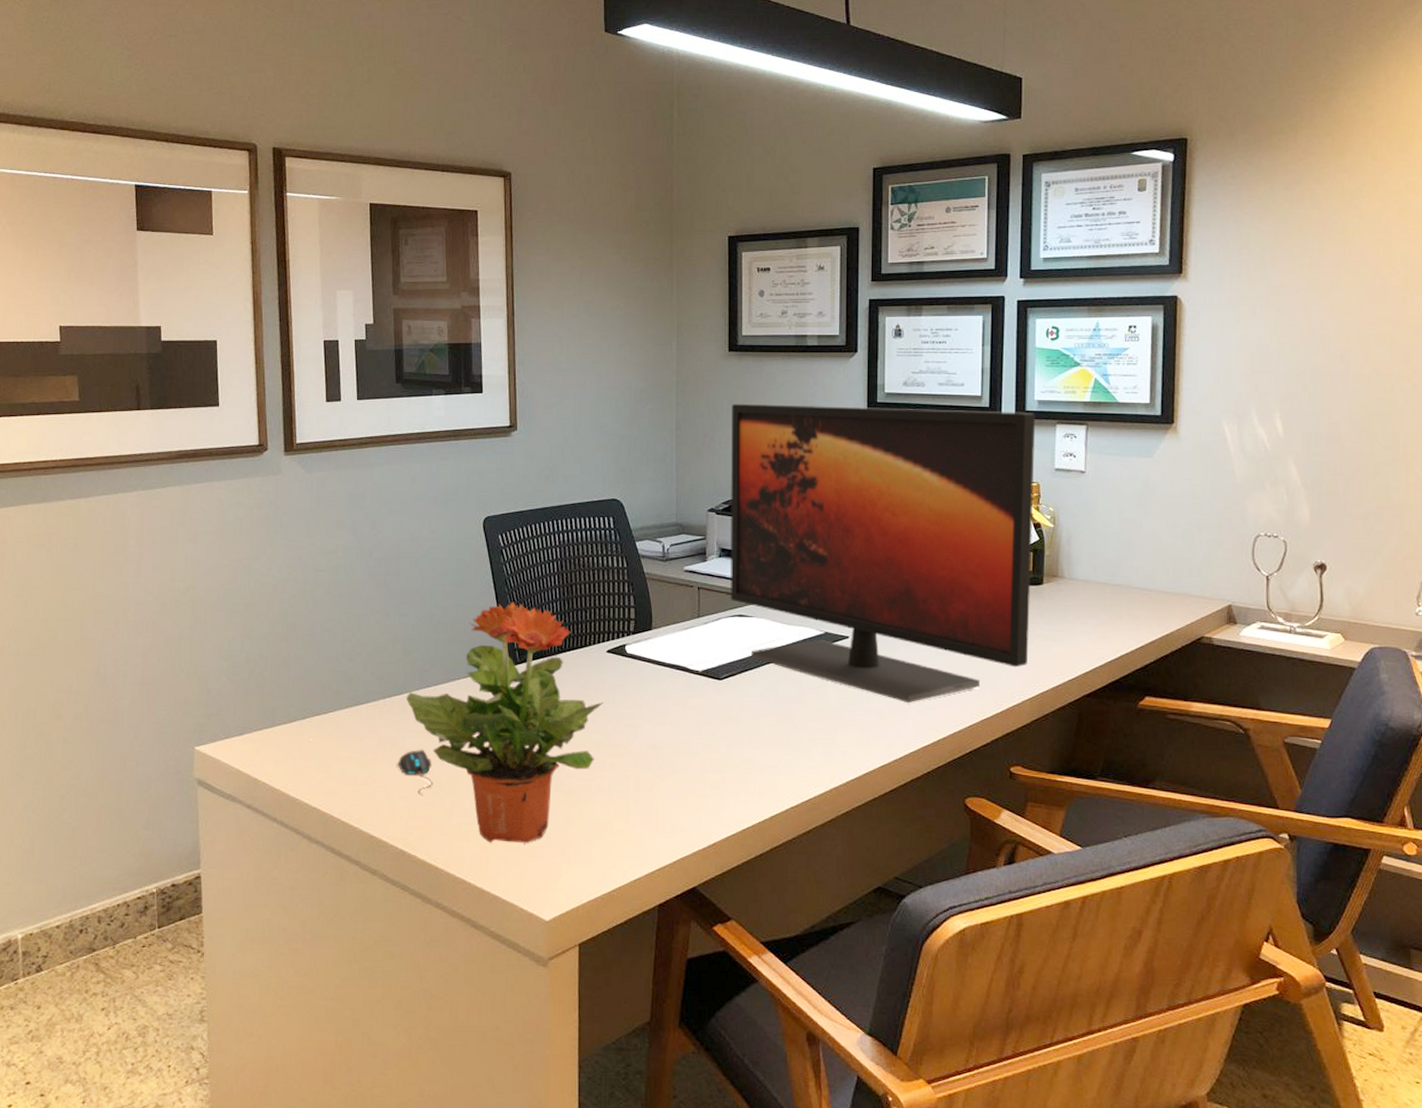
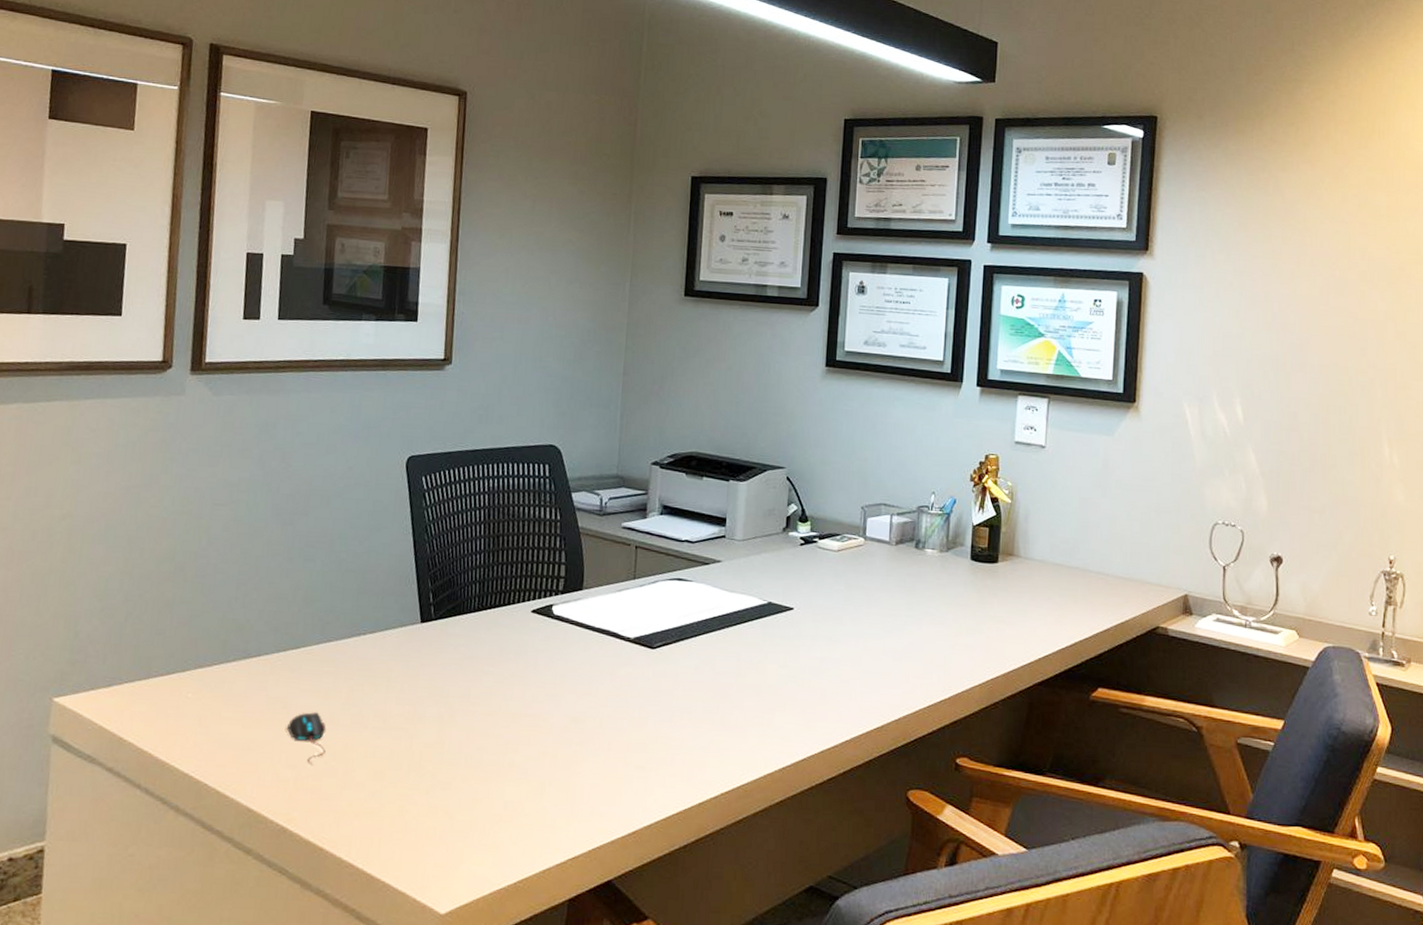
potted plant: present [405,602,604,843] -> none [302,551,525,823]
monitor: present [730,403,1036,703] -> none [669,351,998,683]

